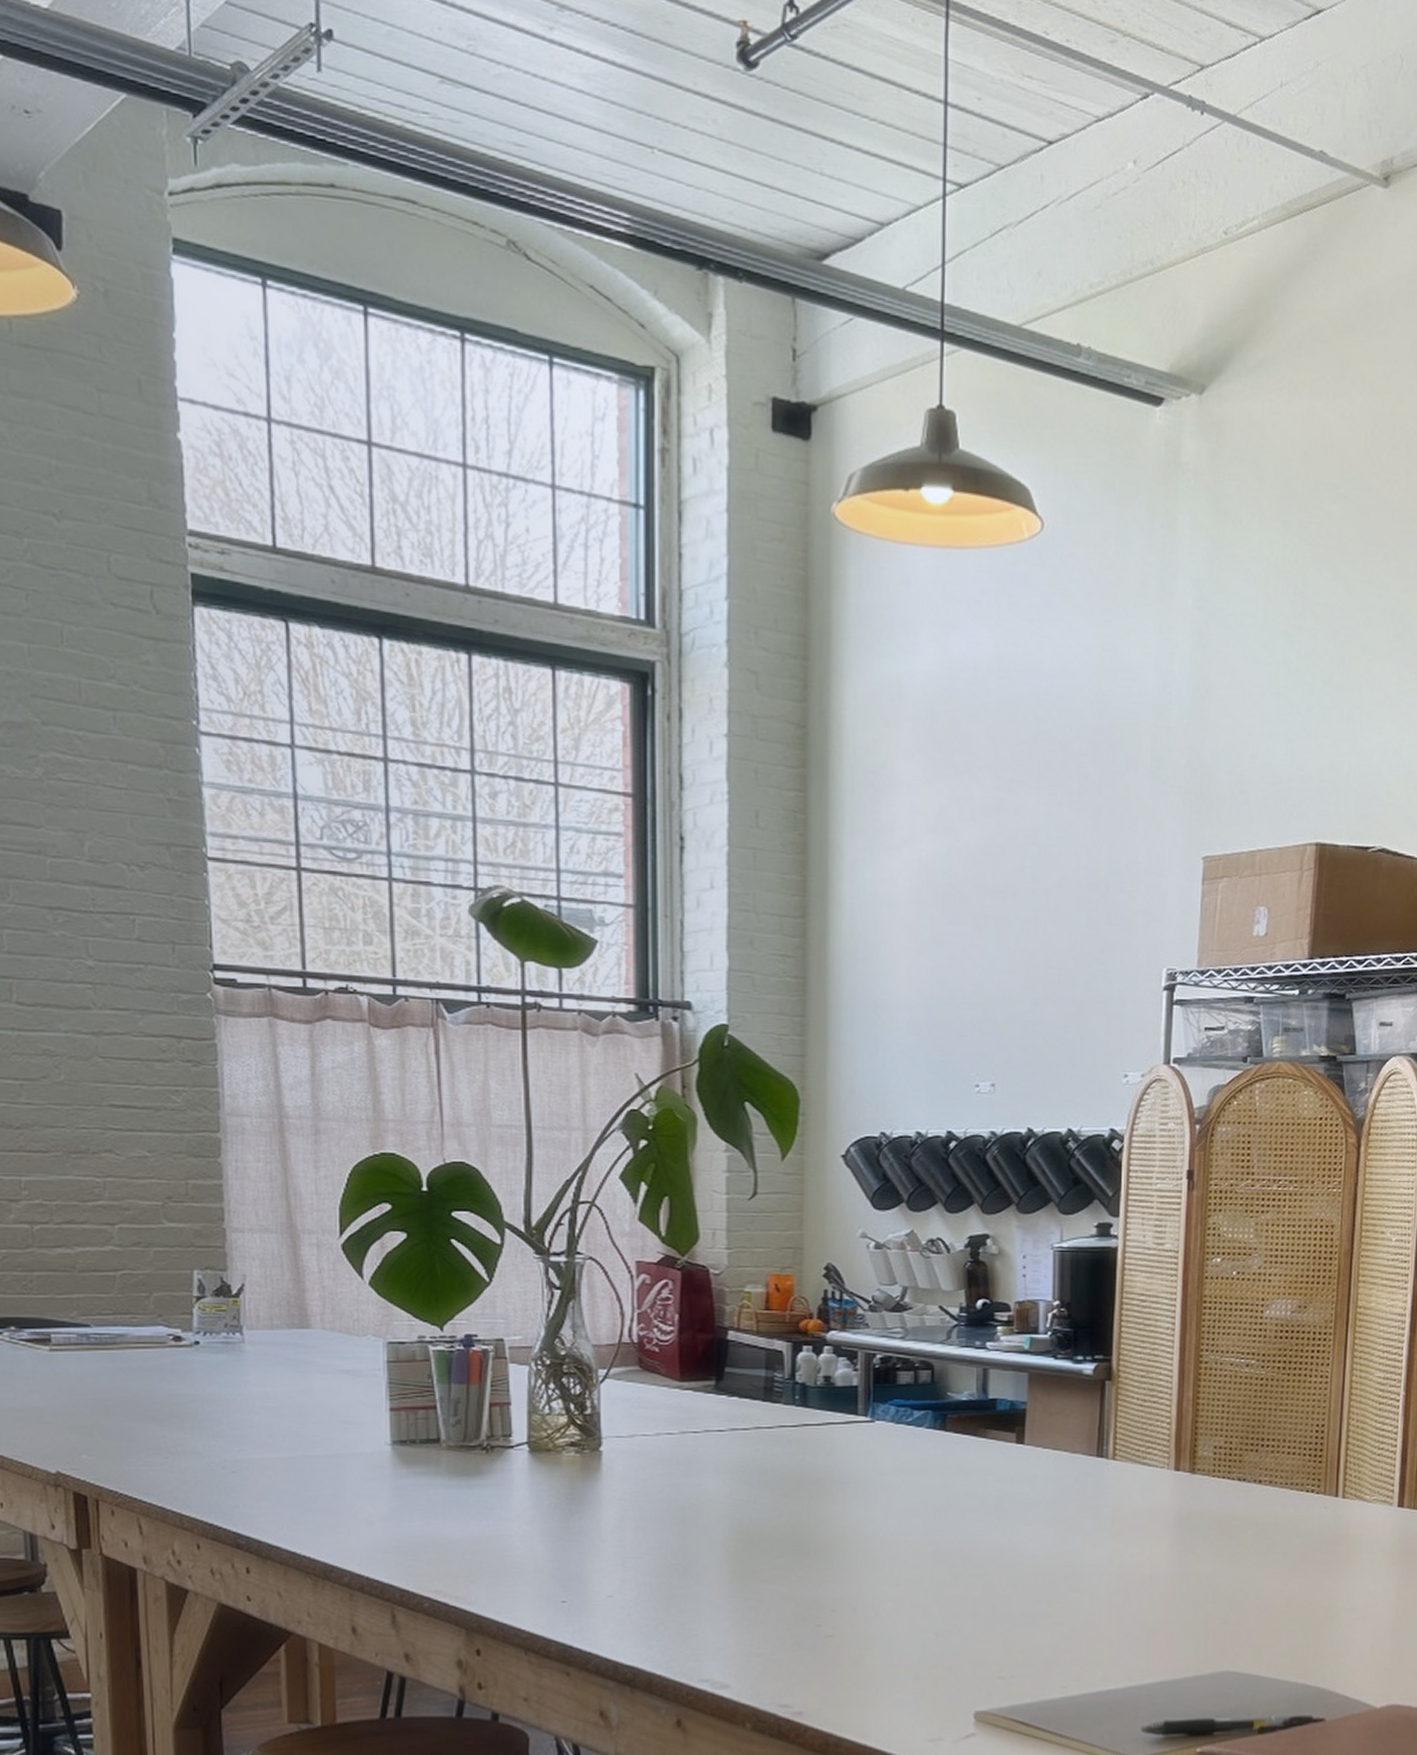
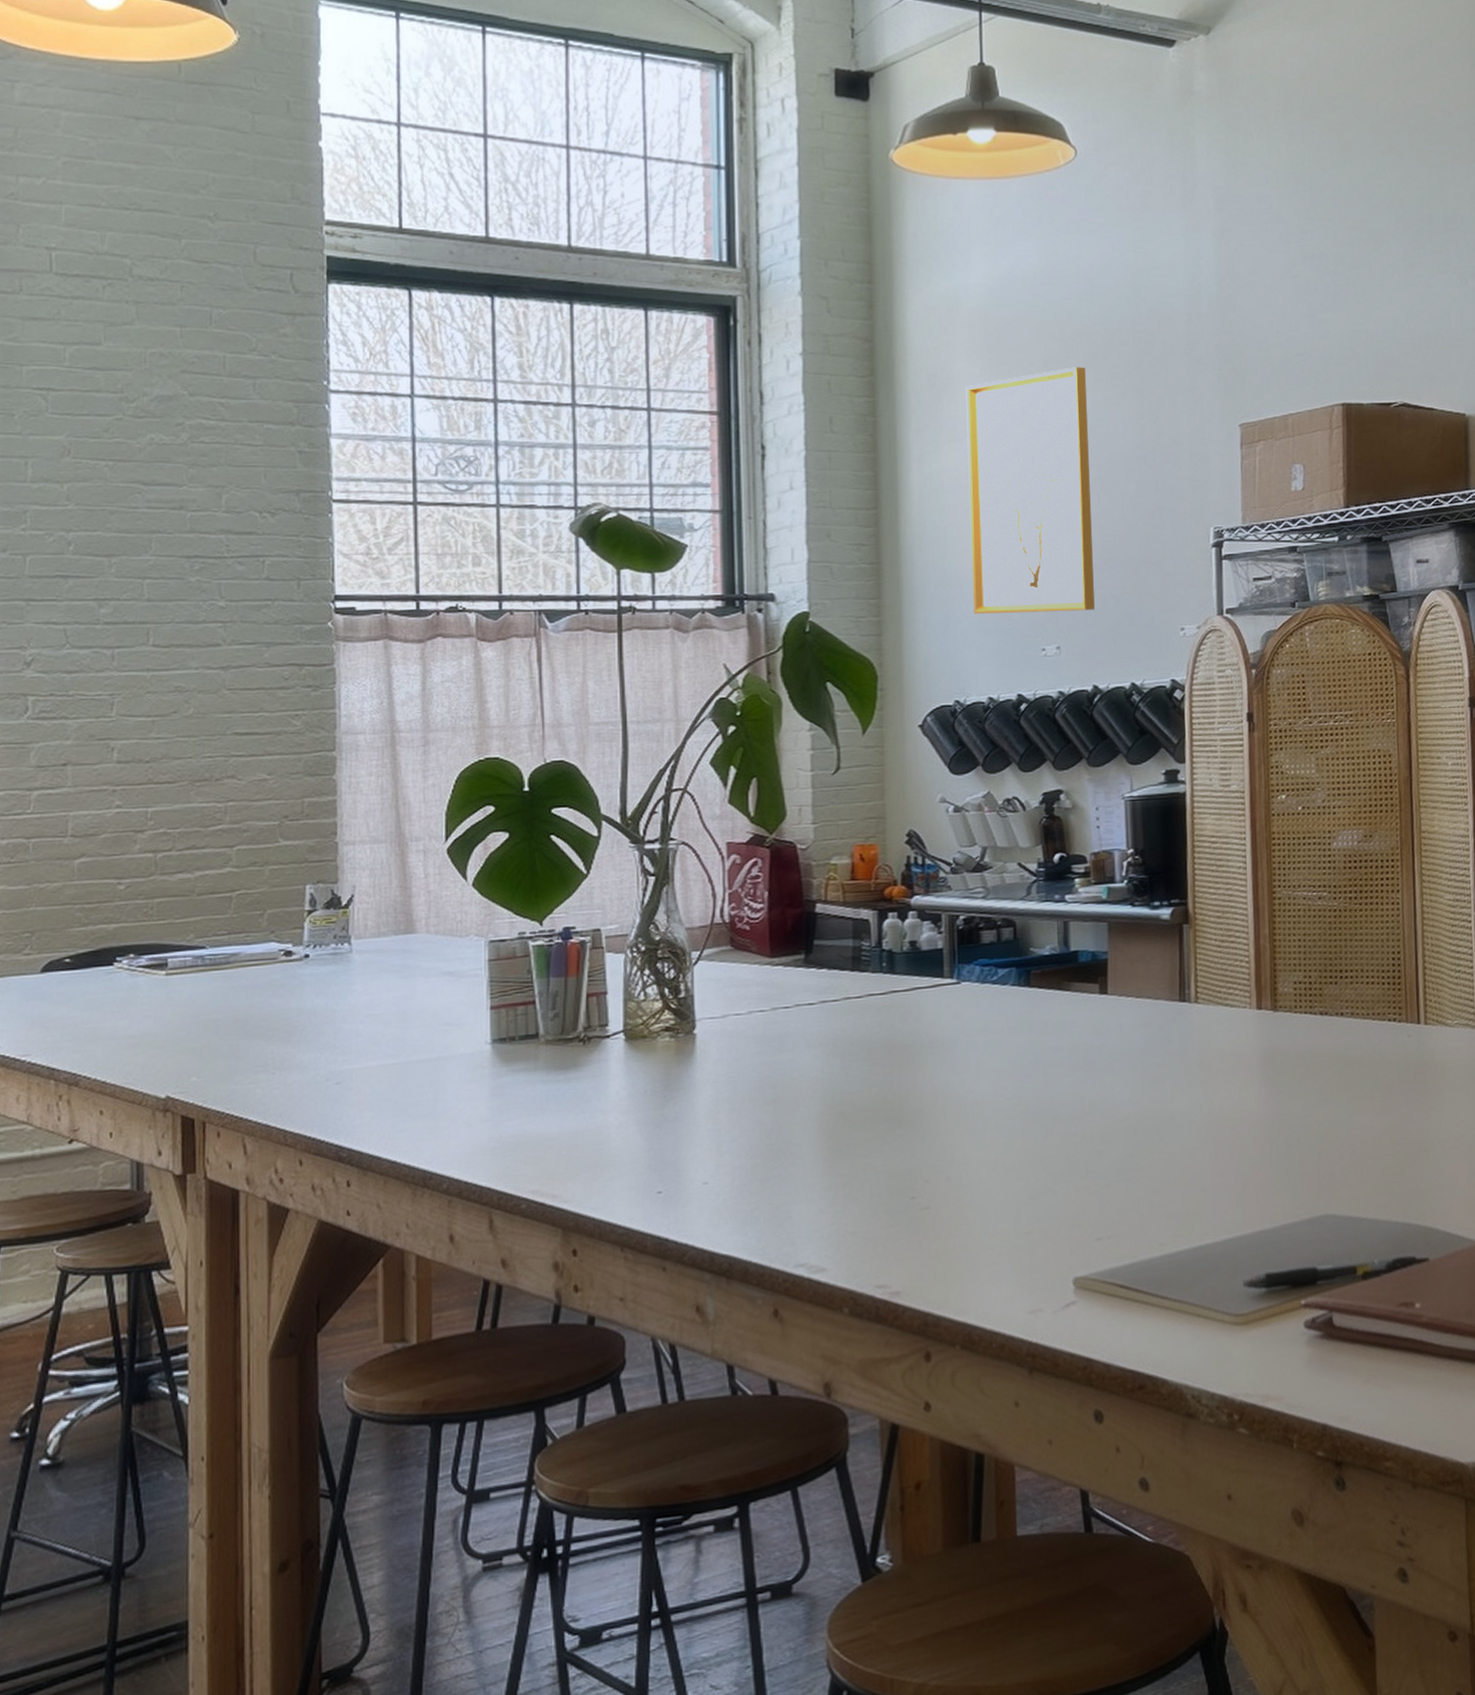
wall art: none [904,776,1040,1048] -> present [965,367,1095,614]

